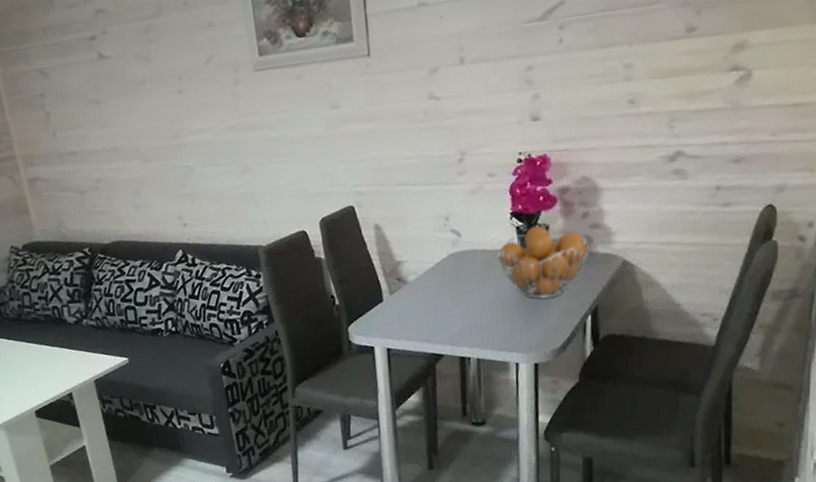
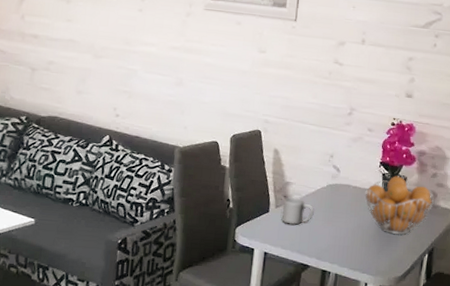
mug: none [397,277,438,311] -> present [282,197,314,225]

